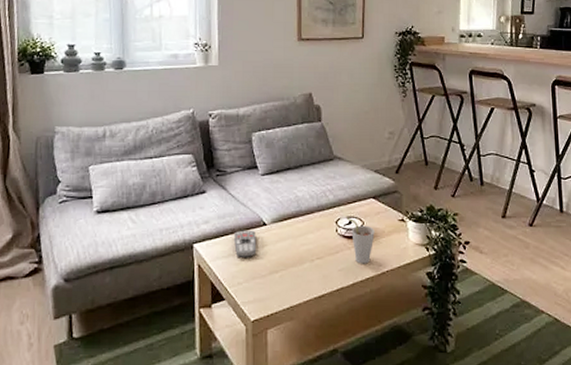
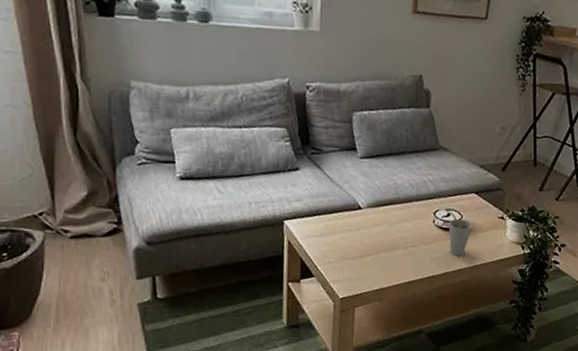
remote control: present [234,230,257,259] -> none [326,211,351,240]

